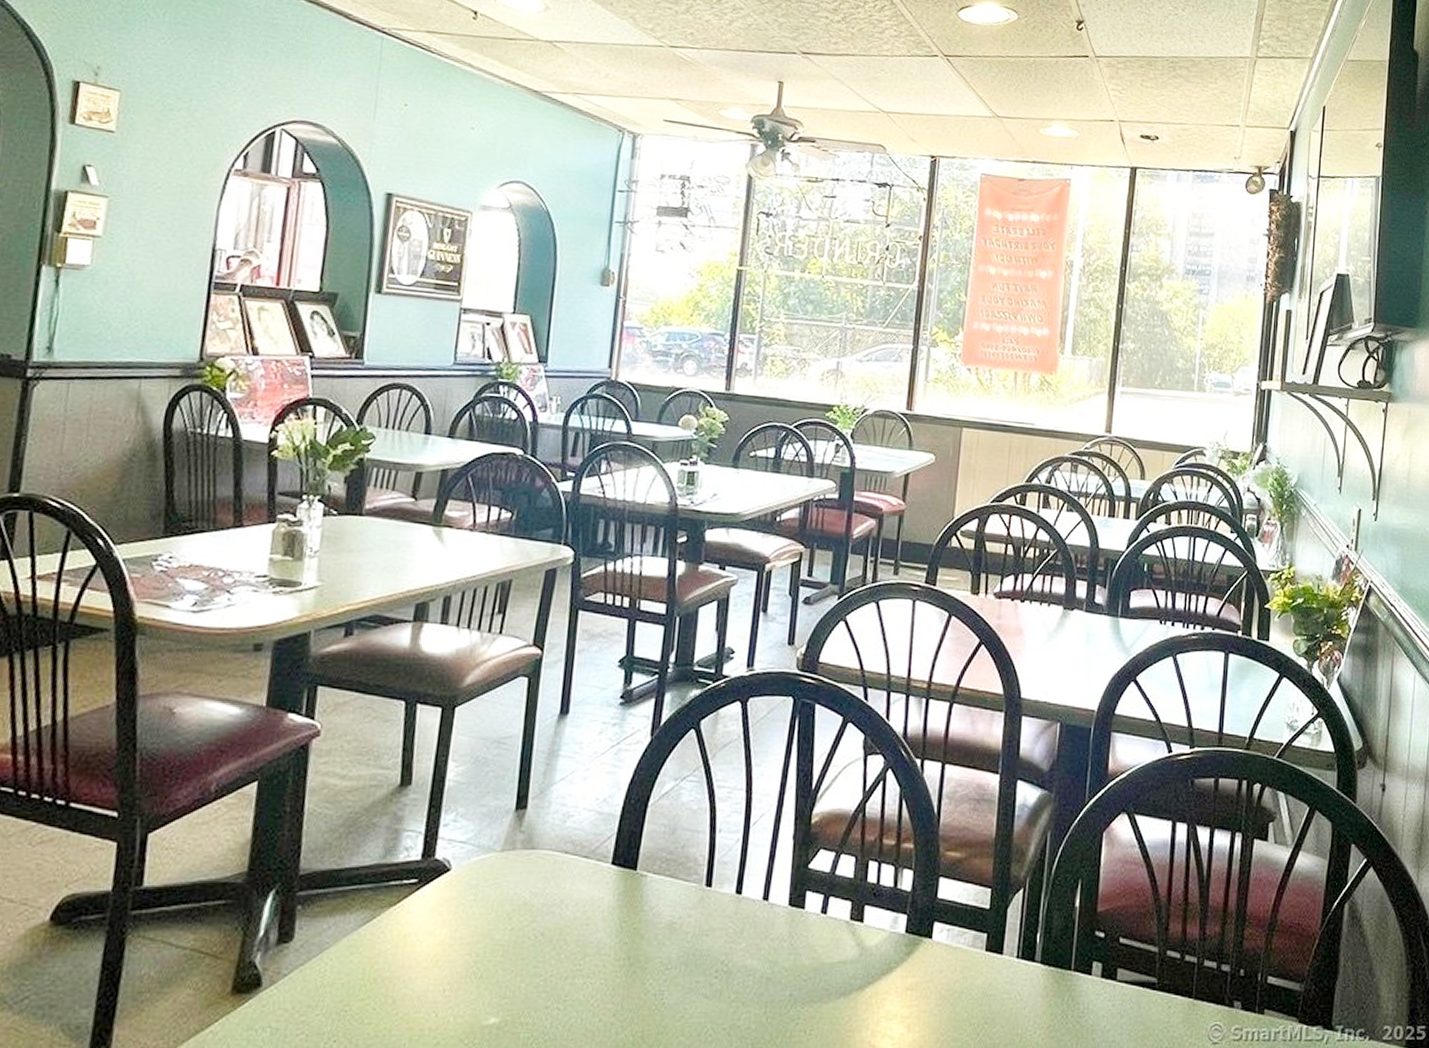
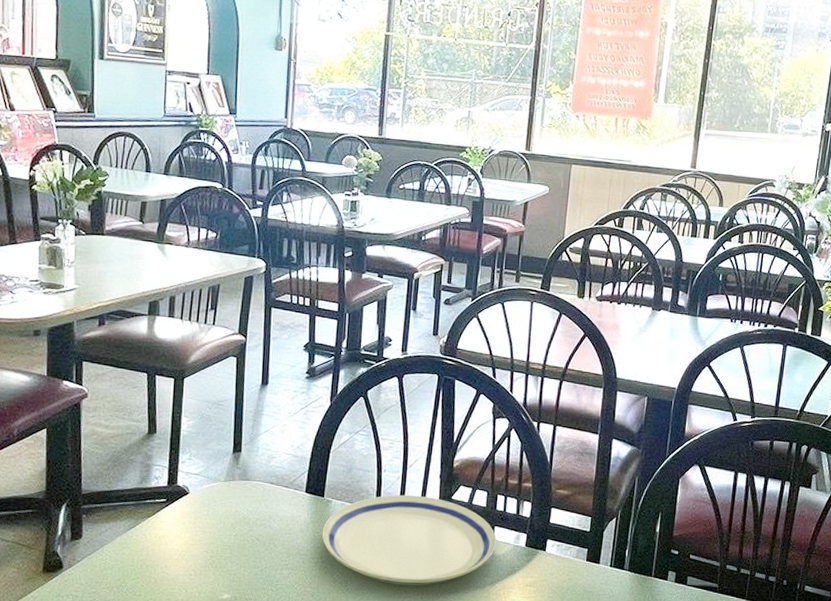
plate: none [631,864,867,996] -> present [322,494,497,586]

